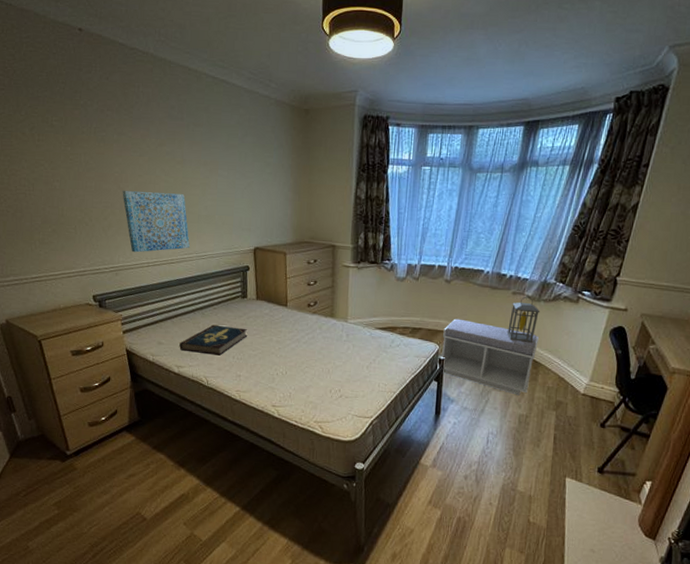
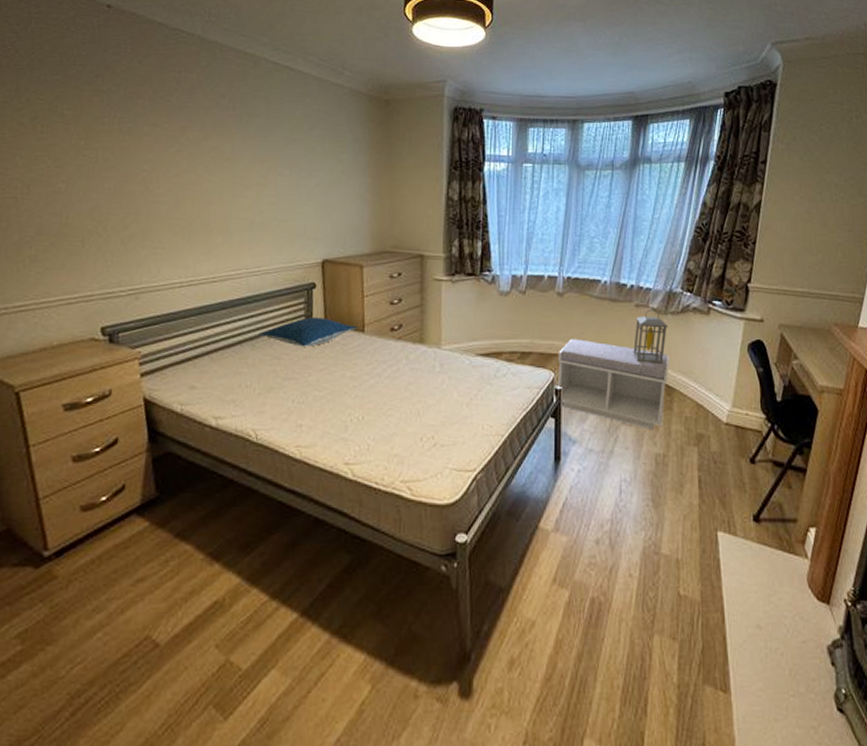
wall art: present [122,190,190,253] -> none [151,192,239,270]
book: present [179,324,248,356] -> none [219,359,313,400]
pillow: none [206,293,281,317] -> present [258,316,357,347]

